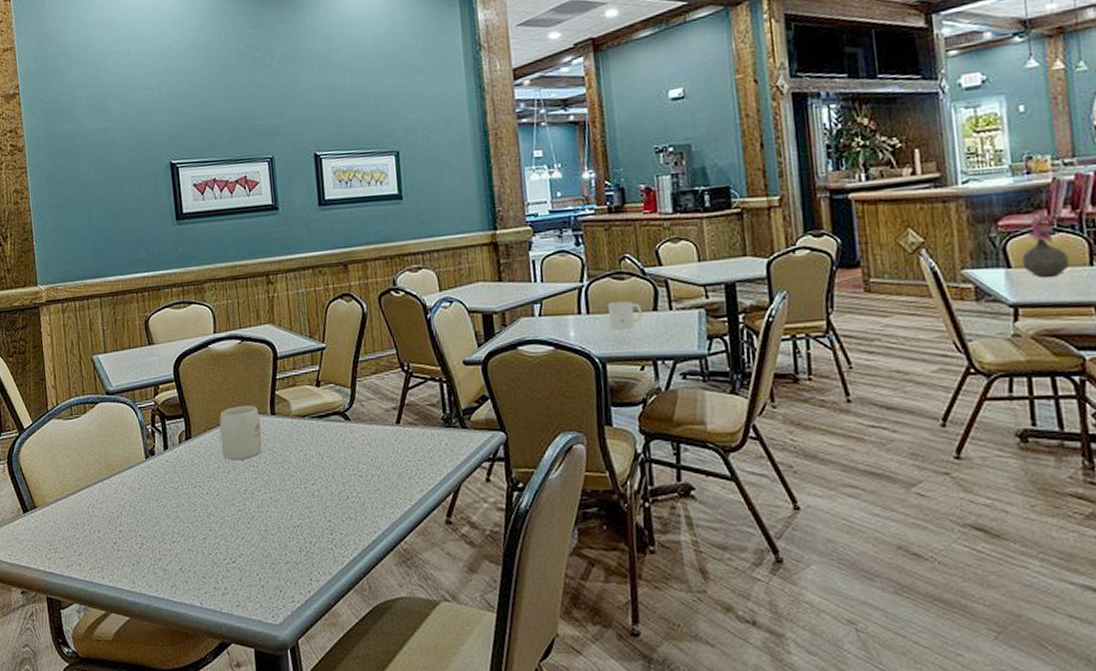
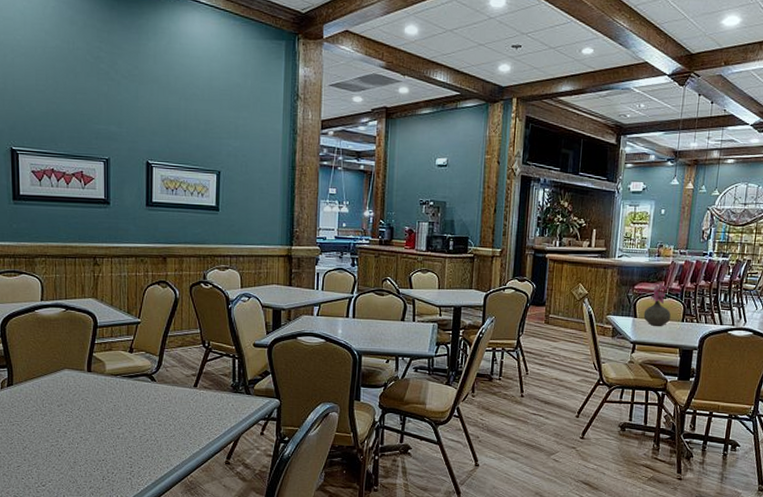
mug: present [219,406,262,459] -> none [40,362,78,405]
mug: present [607,301,643,330] -> none [368,311,394,332]

